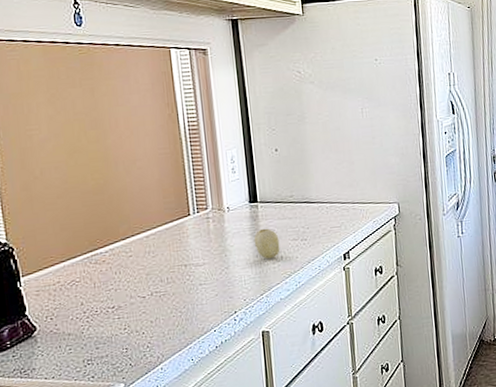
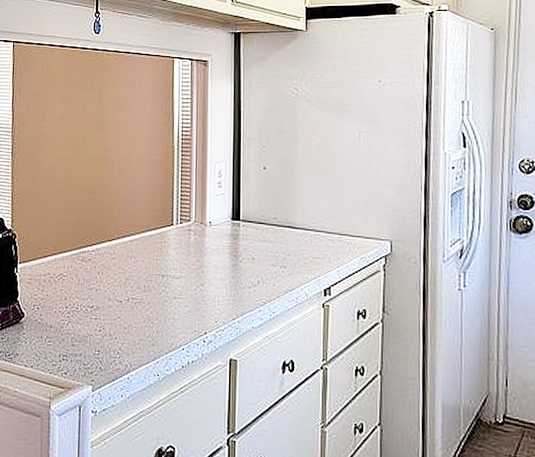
fruit: present [253,228,281,259] -> none [232,249,258,283]

